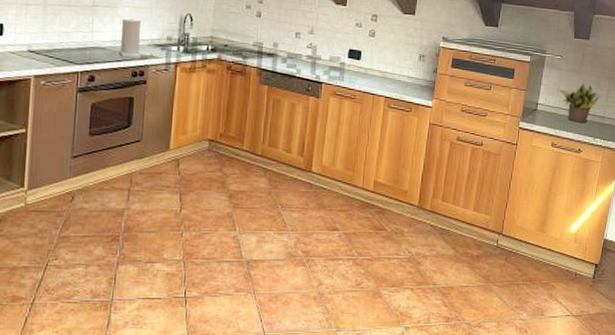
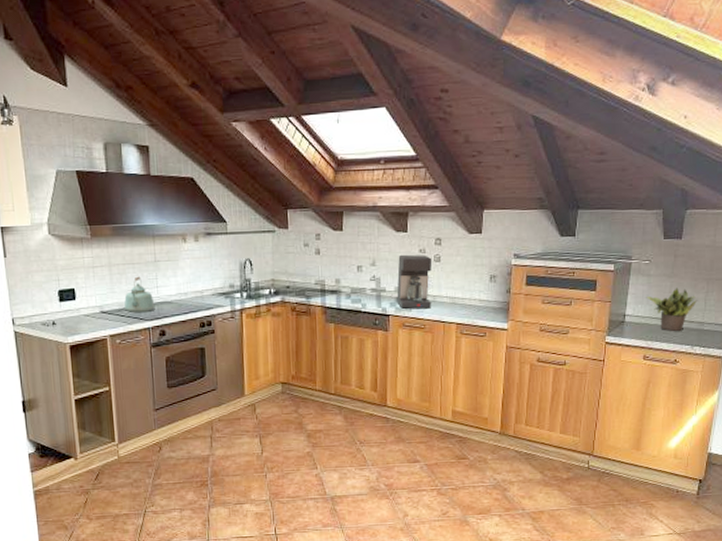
kettle: none [53,19,87,56] -> present [123,276,155,313]
paper towel: present [119,17,153,59] -> none [184,268,218,310]
coffee maker: none [330,26,368,80] -> present [397,254,433,309]

